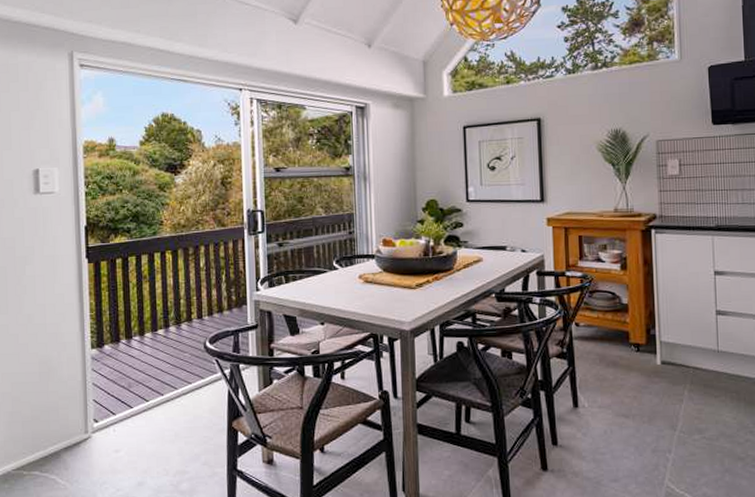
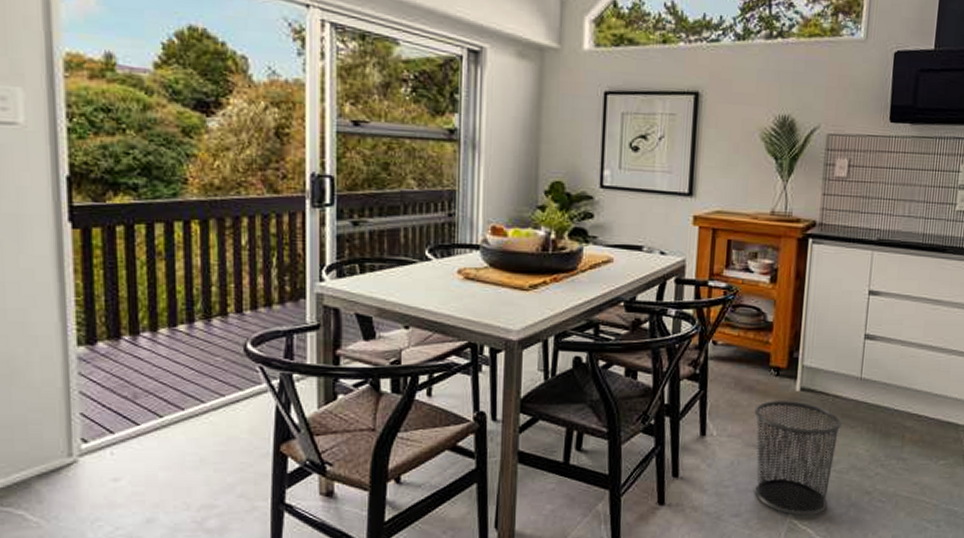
waste bin: none [620,374,705,481] -> present [754,401,842,516]

